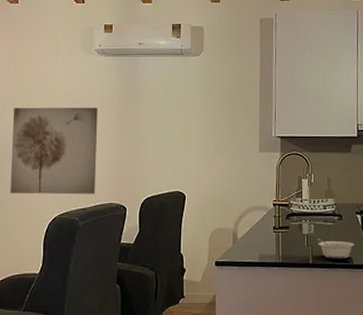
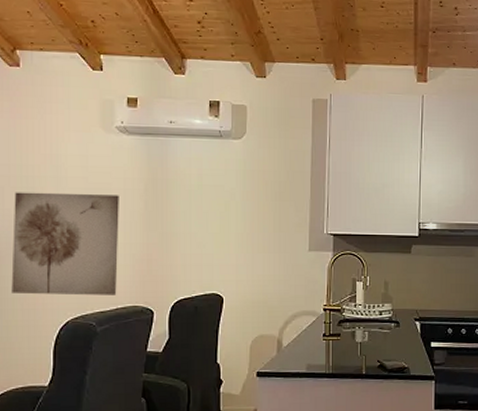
legume: present [317,237,354,259] -> none [371,346,412,369]

